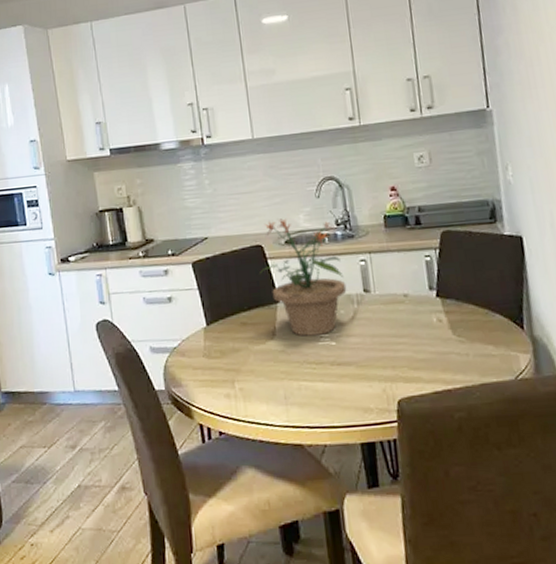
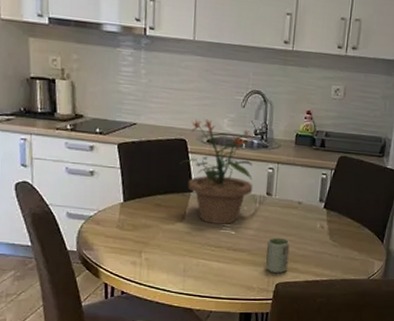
cup: none [375,341,409,388] -> present [265,237,290,274]

